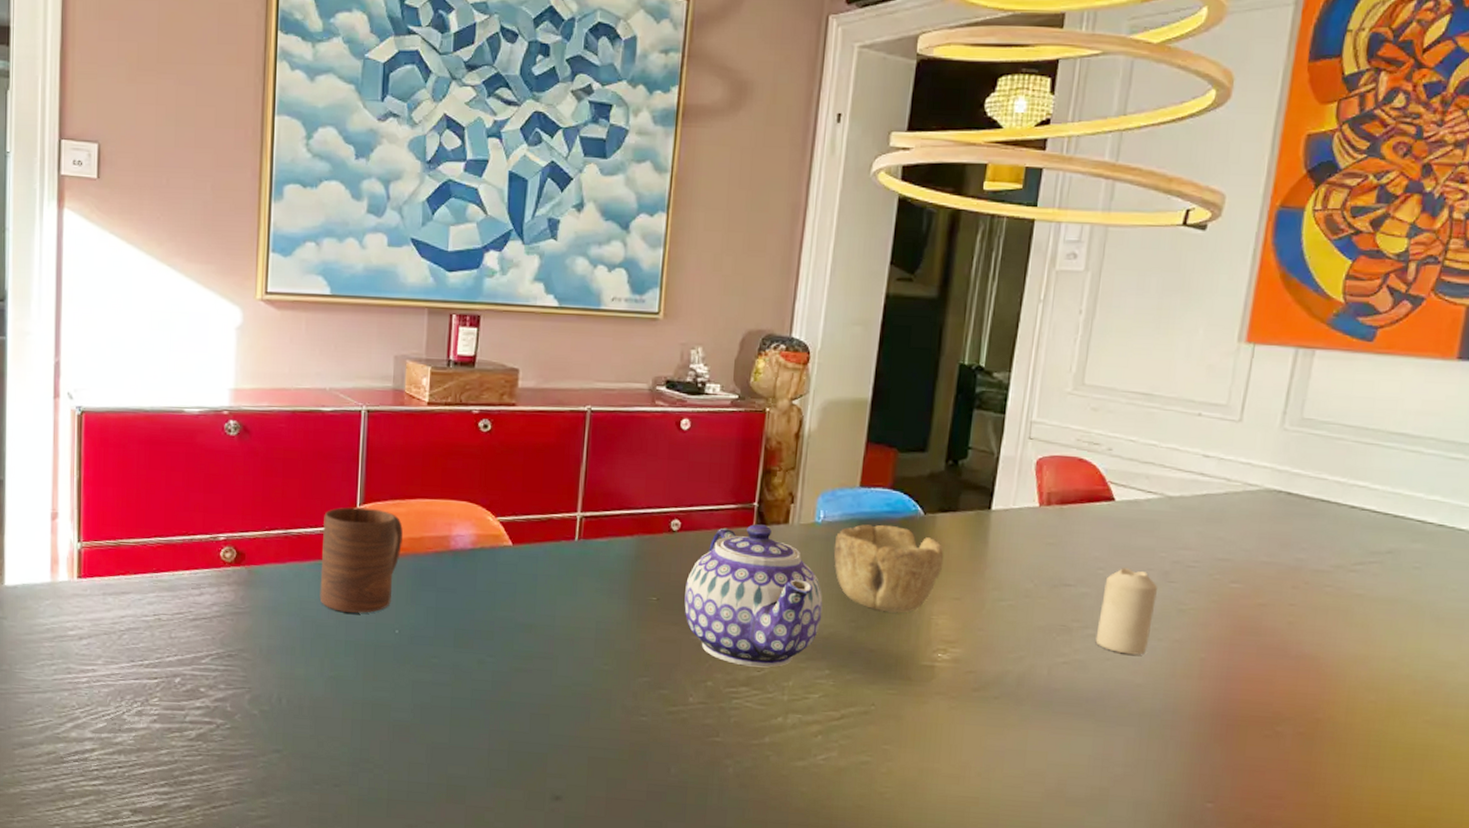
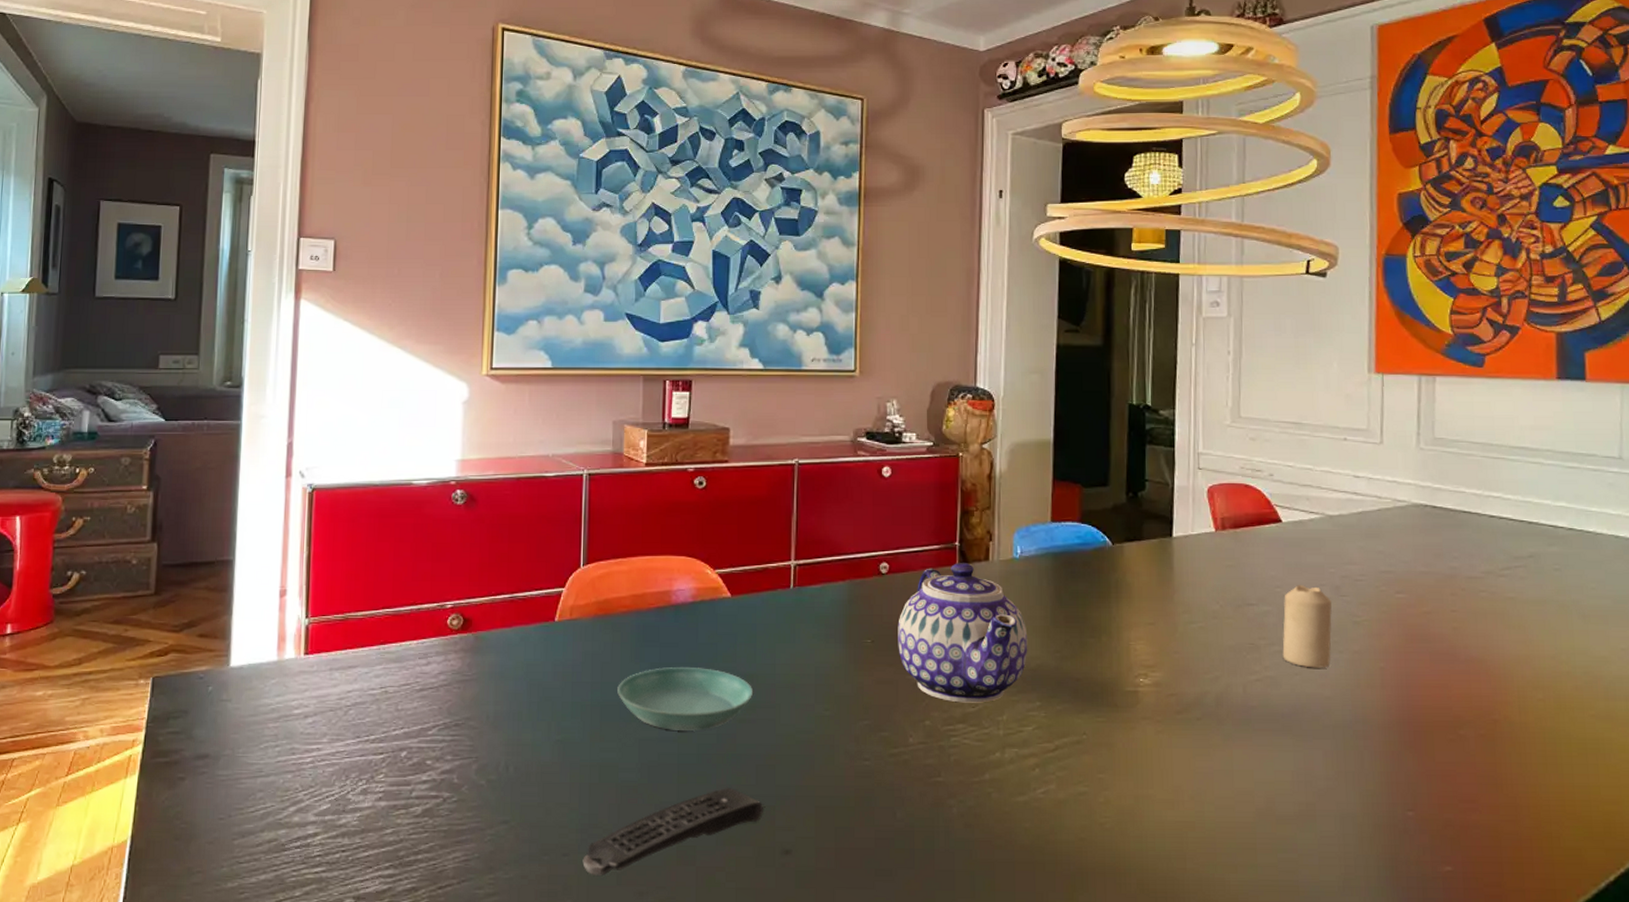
cup: present [319,507,403,613] -> none [545,568,625,674]
remote control: none [353,732,535,808] -> present [582,787,763,877]
saucer: none [392,612,531,677] -> present [617,667,754,731]
bowl: present [833,524,944,613] -> none [1033,556,1135,641]

